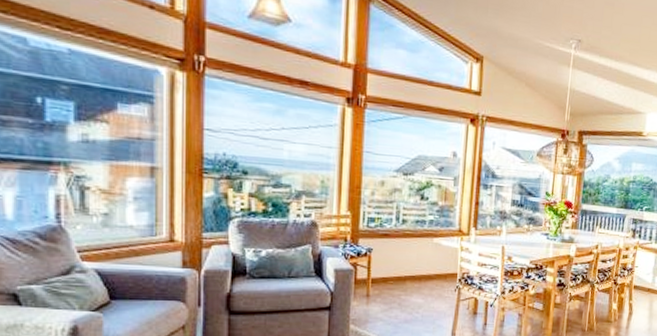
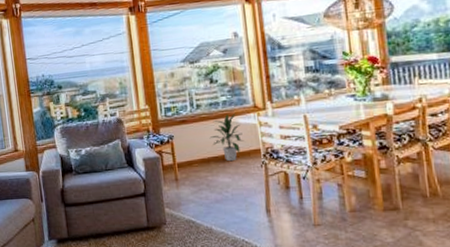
indoor plant: none [410,234,444,283] -> present [209,113,245,162]

